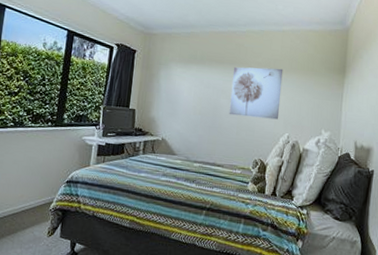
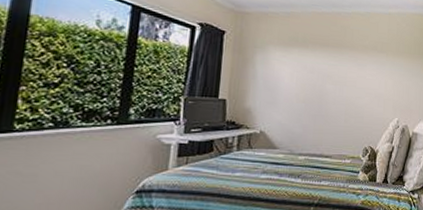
wall art: present [229,67,283,120] -> none [336,50,391,105]

